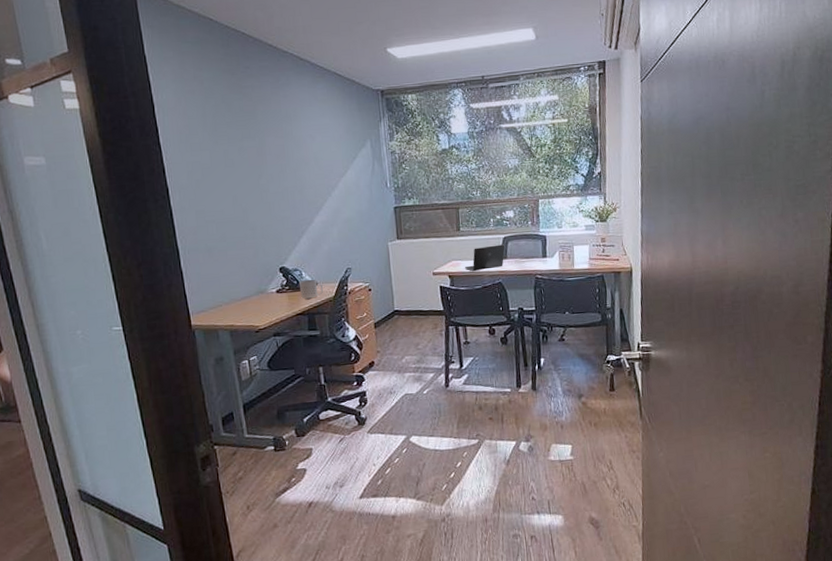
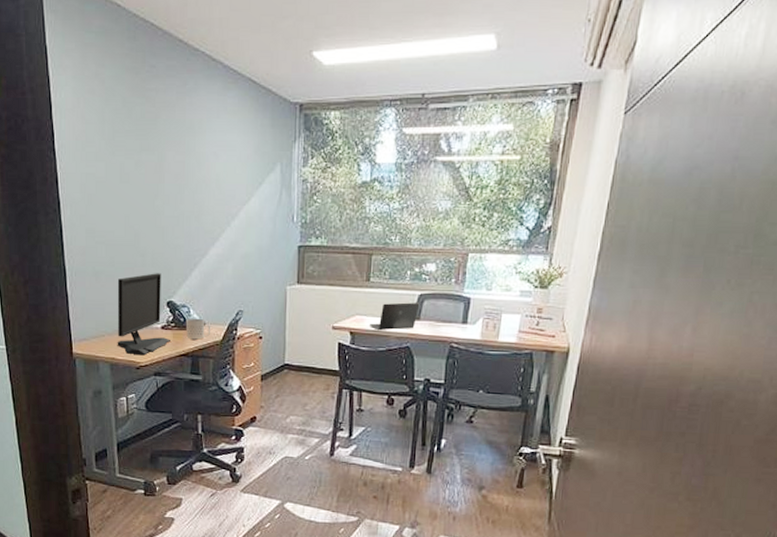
computer monitor: none [230,243,287,320] -> present [117,273,172,356]

